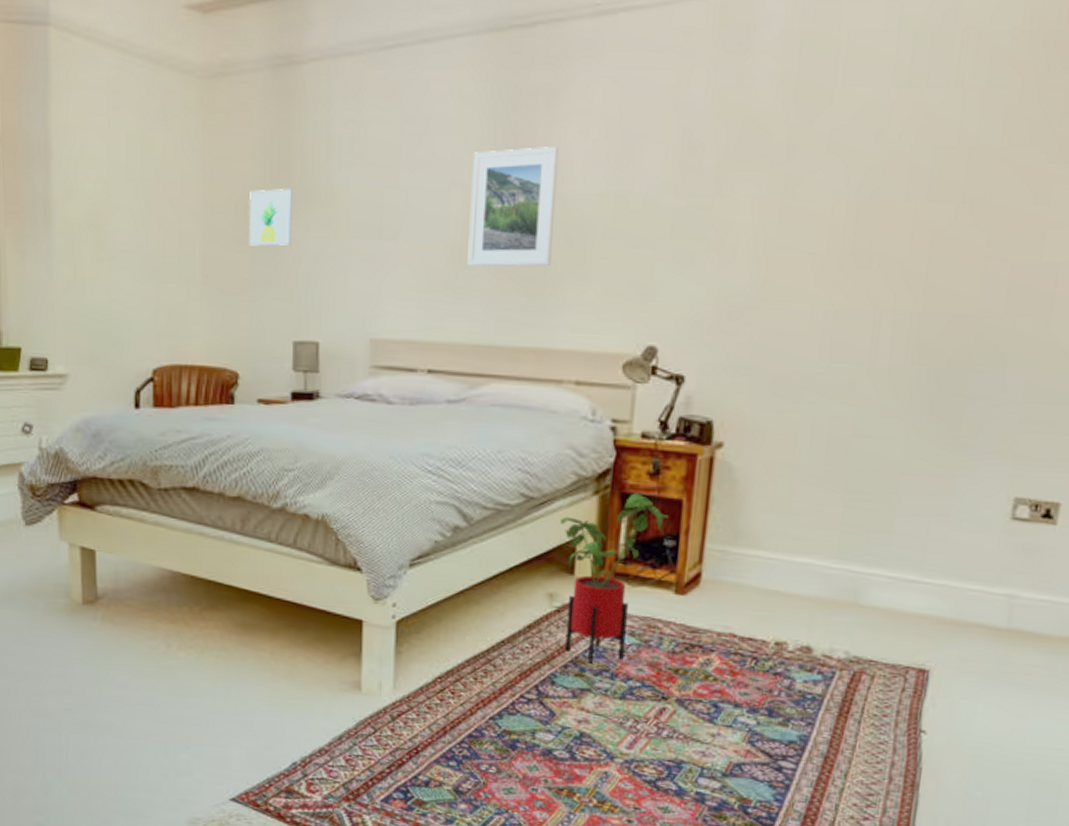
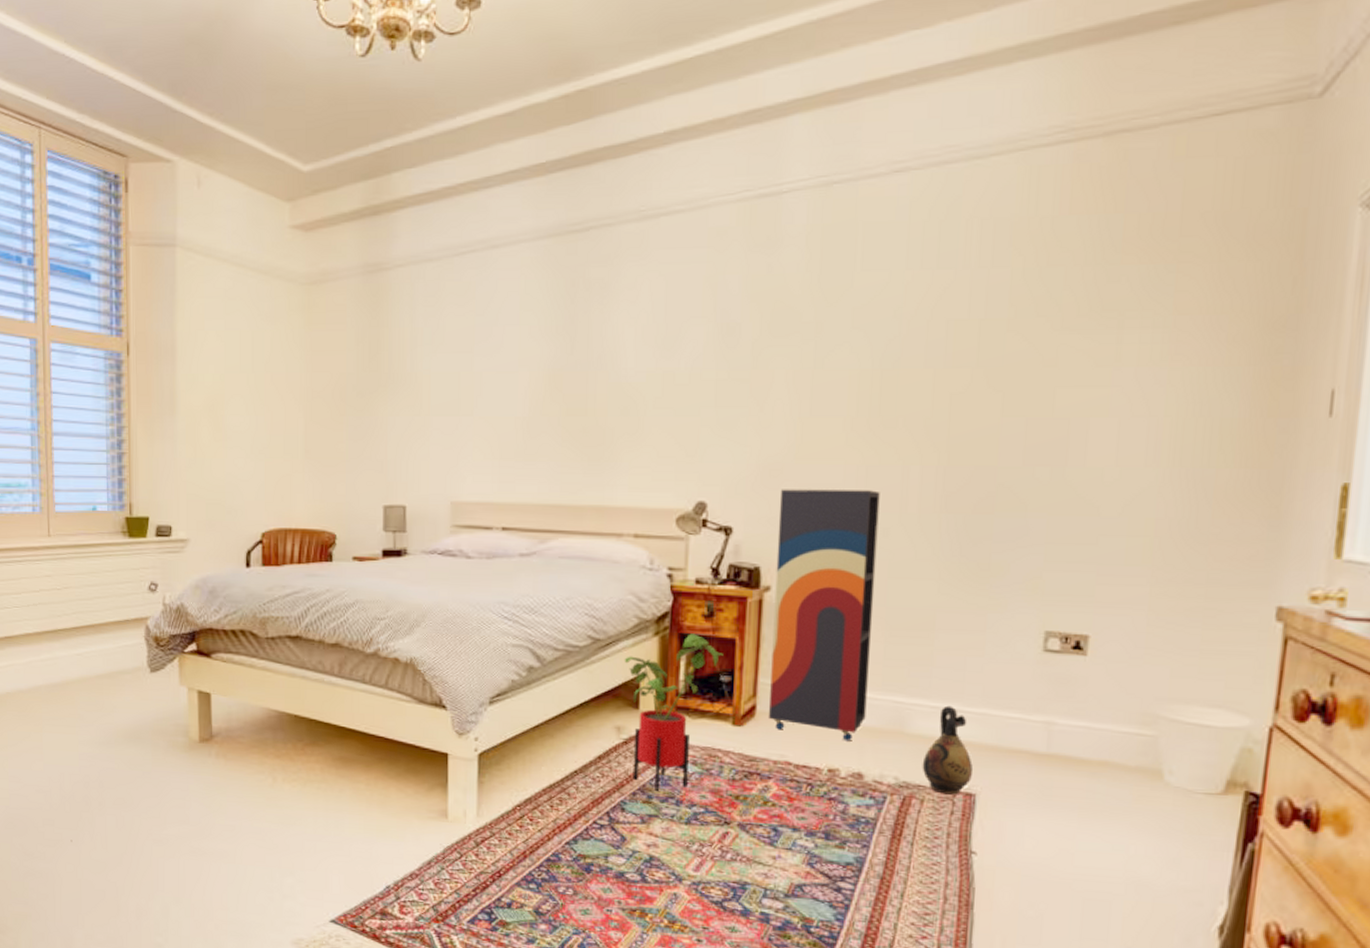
wall art: present [249,189,292,246] -> none [345,375,382,424]
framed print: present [467,147,559,267] -> none [535,332,613,436]
shelving unit: none [713,334,848,613] -> present [768,489,880,741]
ceramic jug: none [874,576,928,671] -> present [922,705,973,795]

